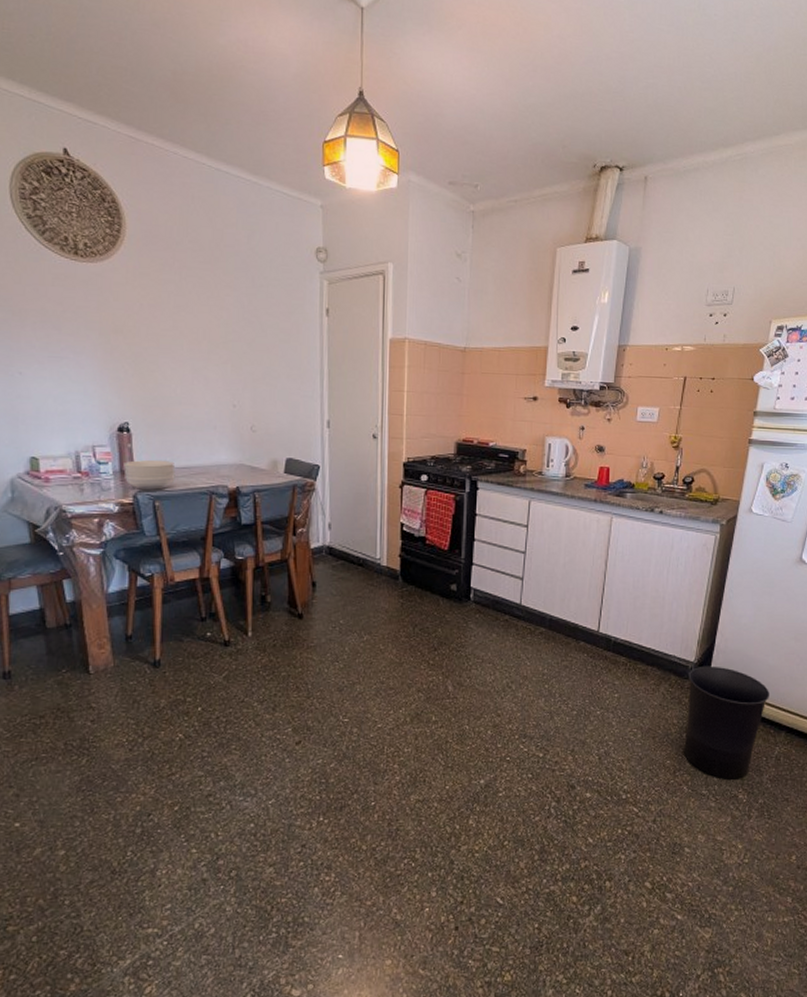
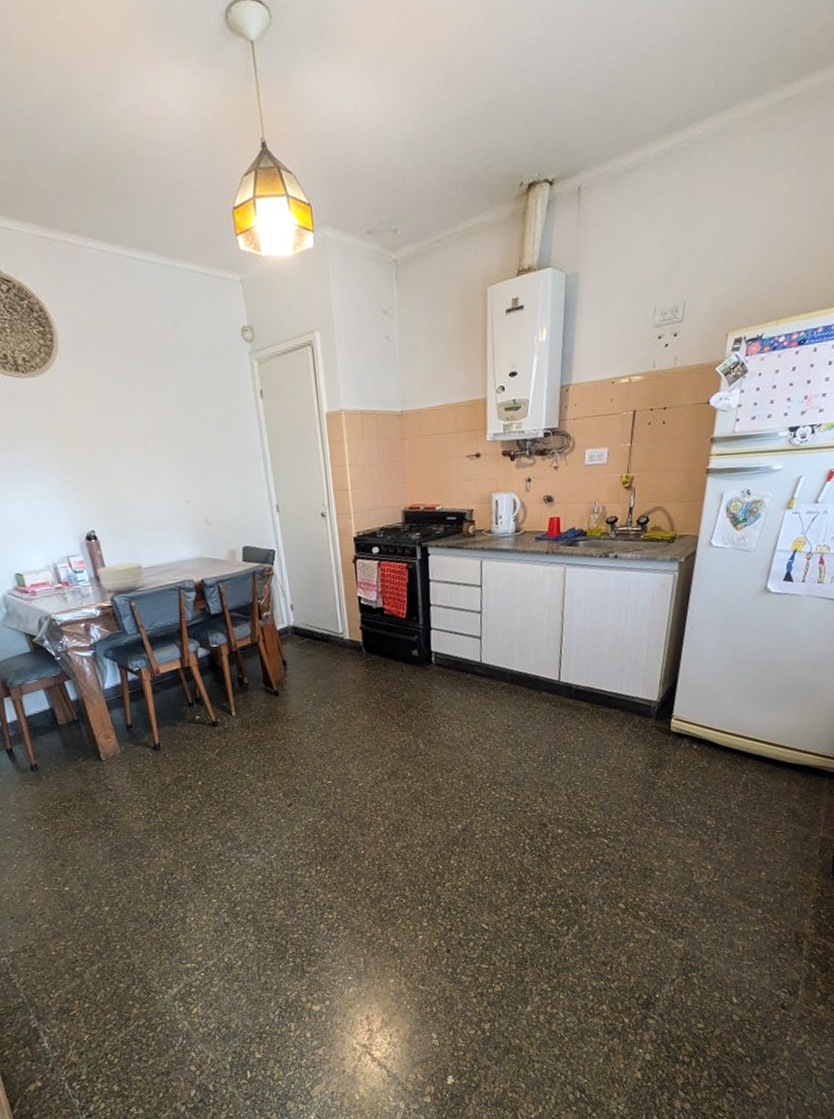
waste bin: present [684,666,769,780] -> none [650,703,735,808]

